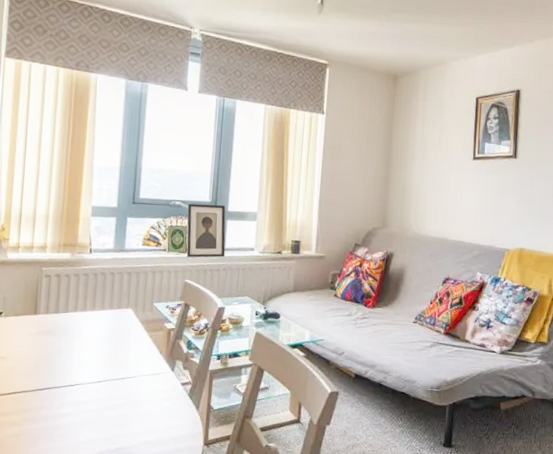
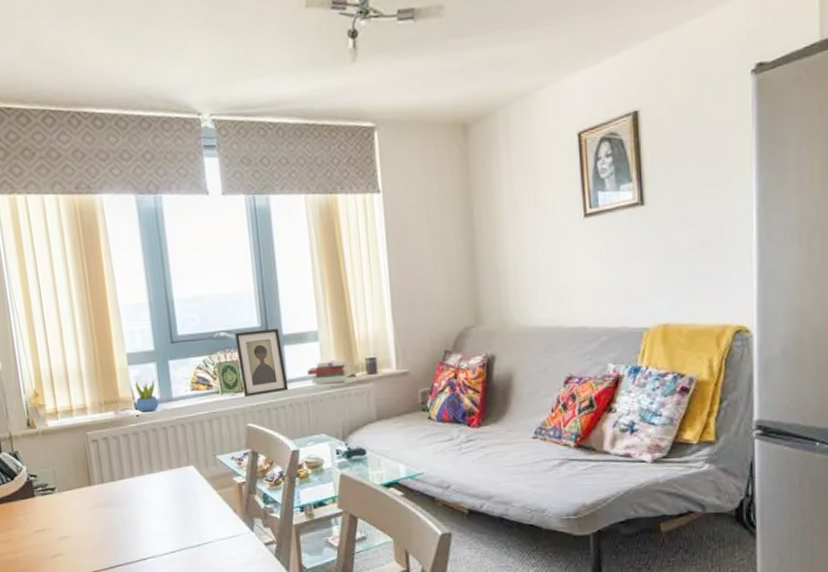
succulent plant: none [90,231,112,259] -> present [135,380,159,413]
books: none [243,236,277,258] -> present [307,358,350,385]

